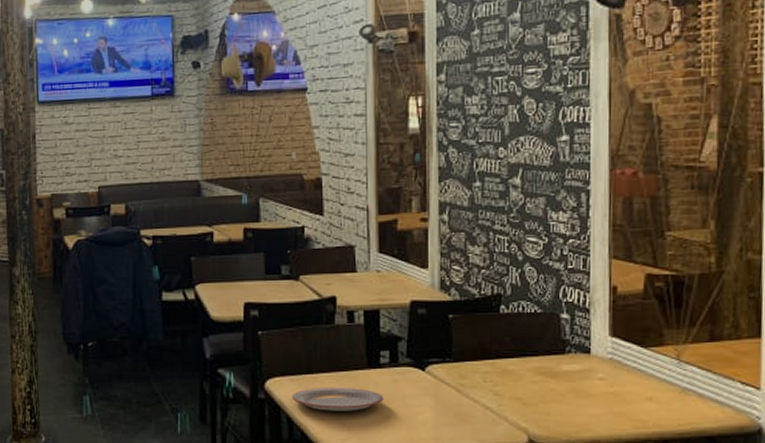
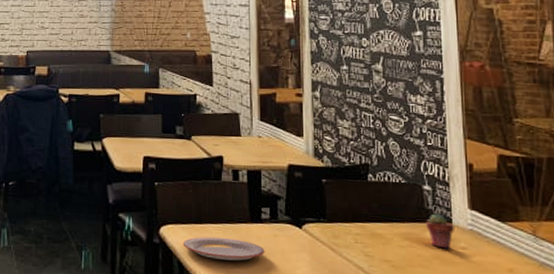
potted succulent: none [562,344,592,381] -> present [426,213,454,249]

